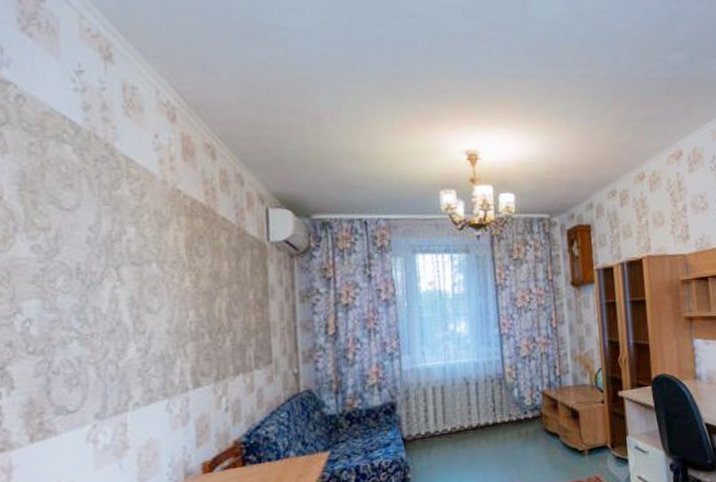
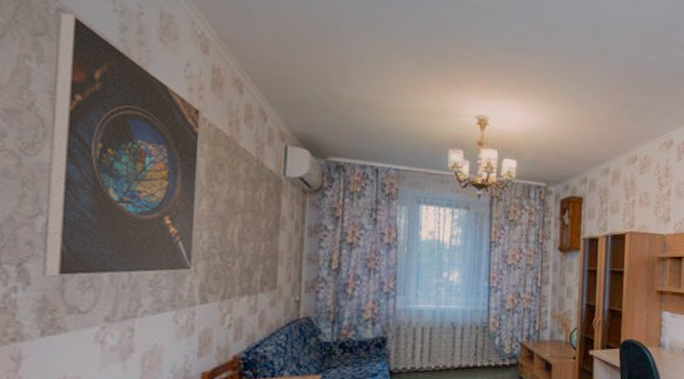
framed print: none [18,98,182,378] -> present [42,11,200,277]

